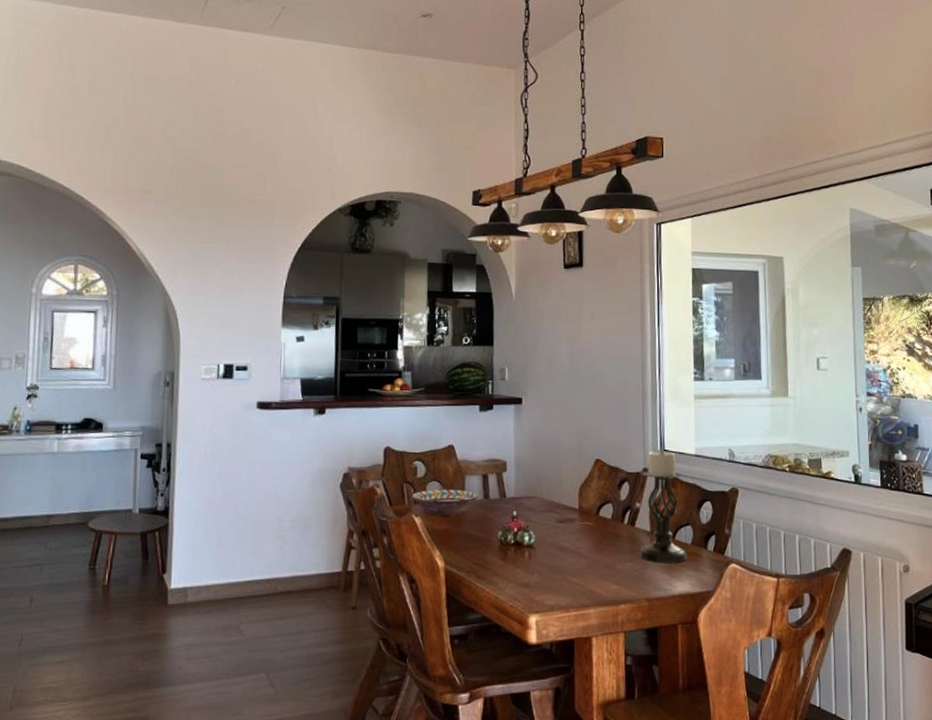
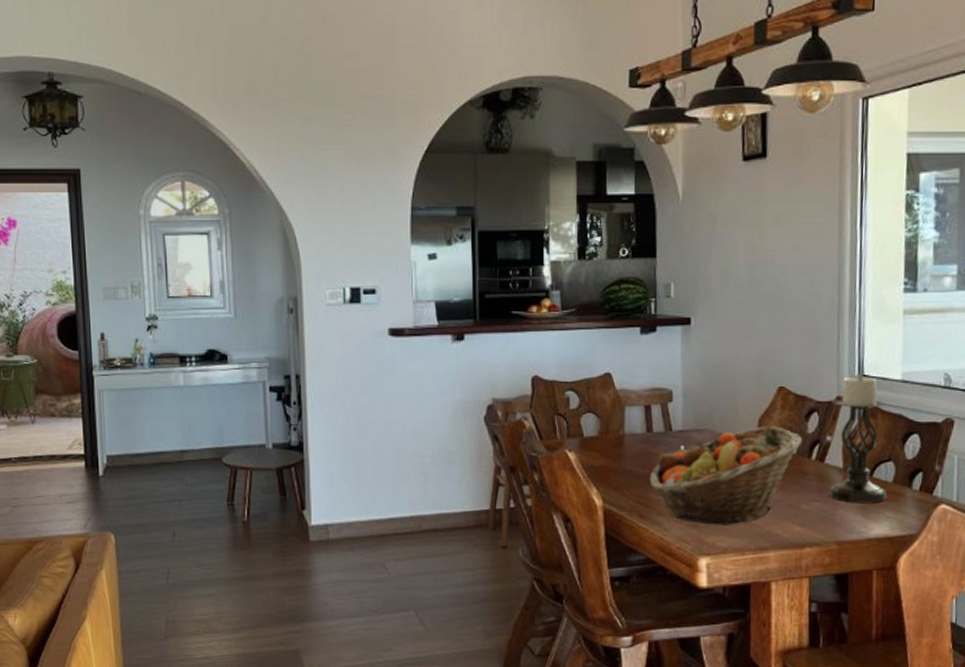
decorative bowl: present [411,489,479,516] -> none [564,421,641,451]
fruit basket: none [486,494,617,584] -> present [649,426,803,525]

